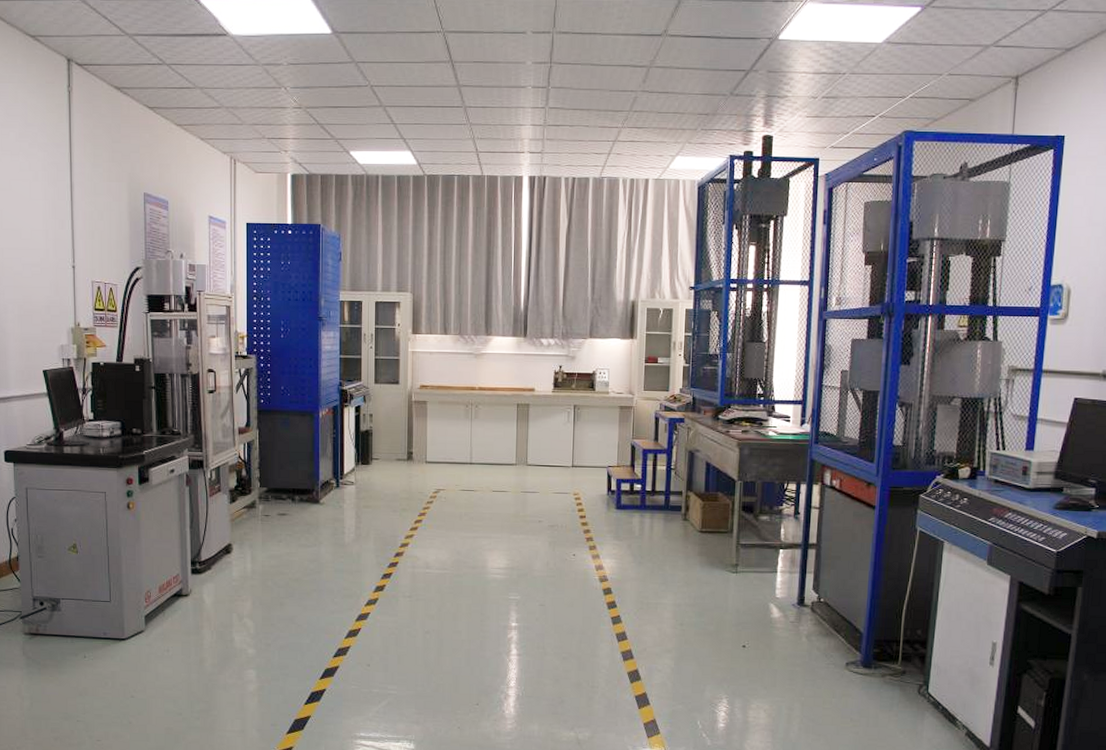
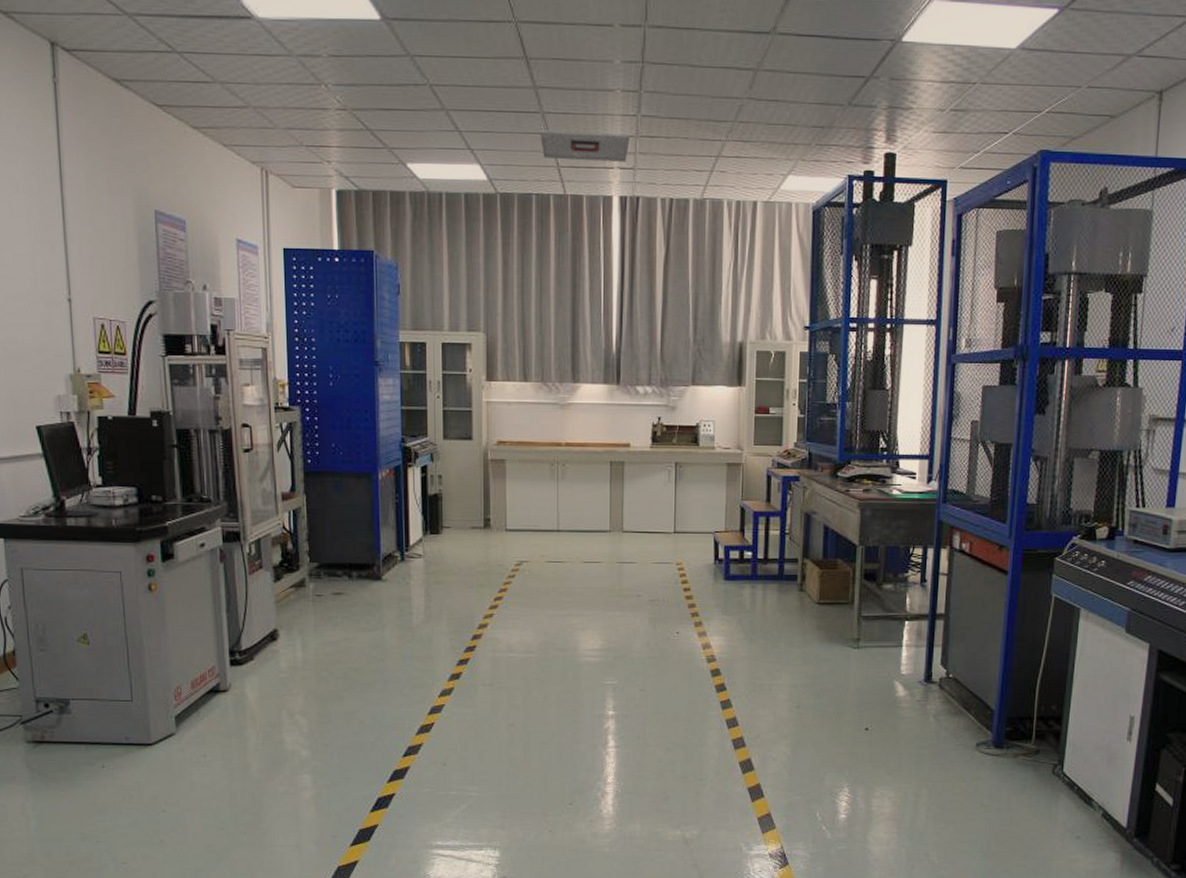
ceiling vent: none [462,121,539,147] -> present [540,130,630,162]

